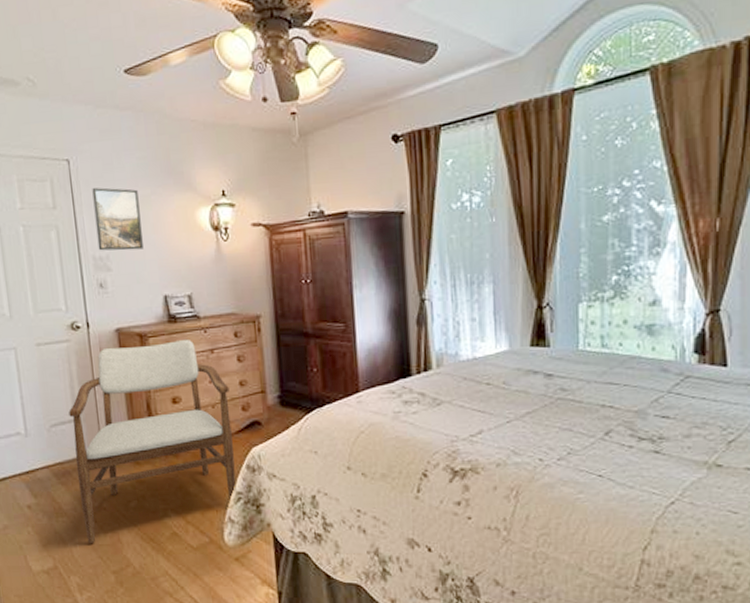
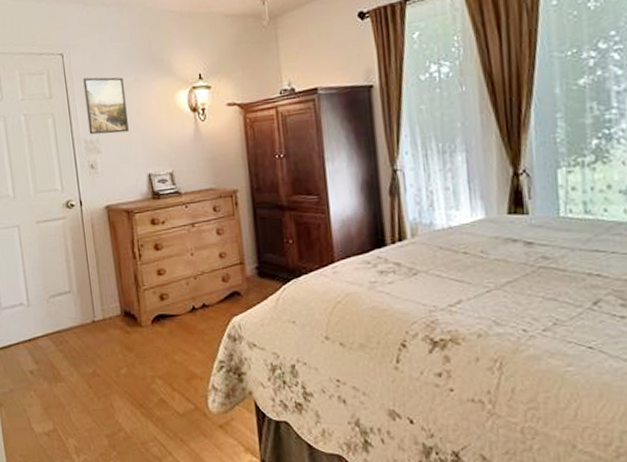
armchair: present [69,339,237,543] -> none [65,214,219,407]

